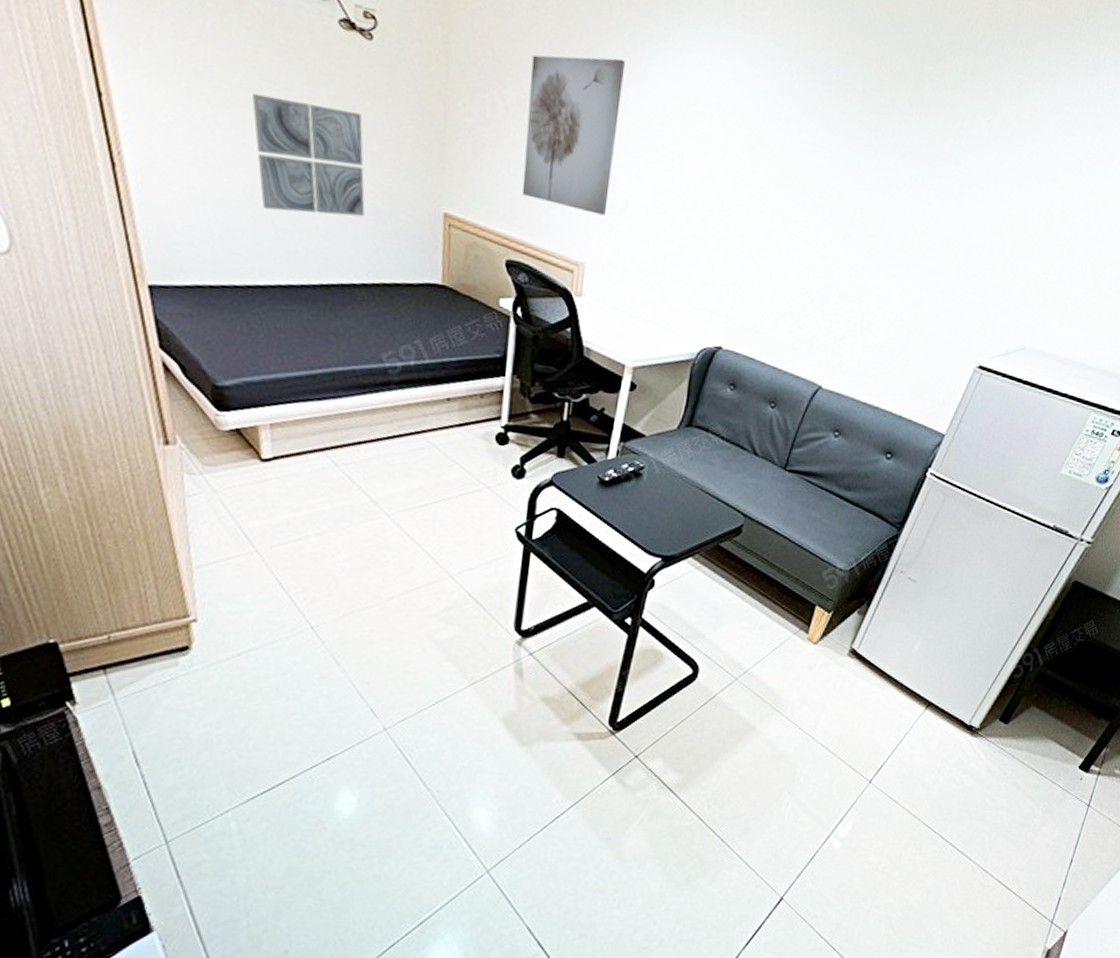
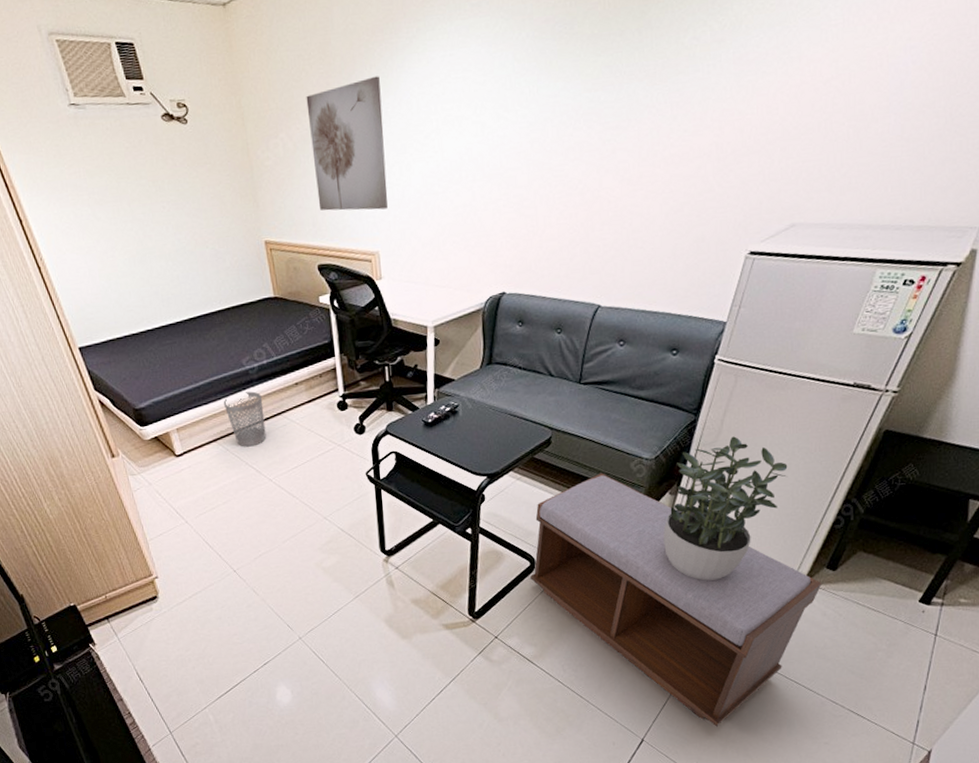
wall art: present [251,92,365,217] -> none [115,182,209,272]
wastebasket: none [344,396,399,468] -> present [223,391,267,447]
bench: none [690,576,993,889] -> present [530,473,822,727]
potted plant: none [842,560,980,719] -> present [663,436,788,581]

